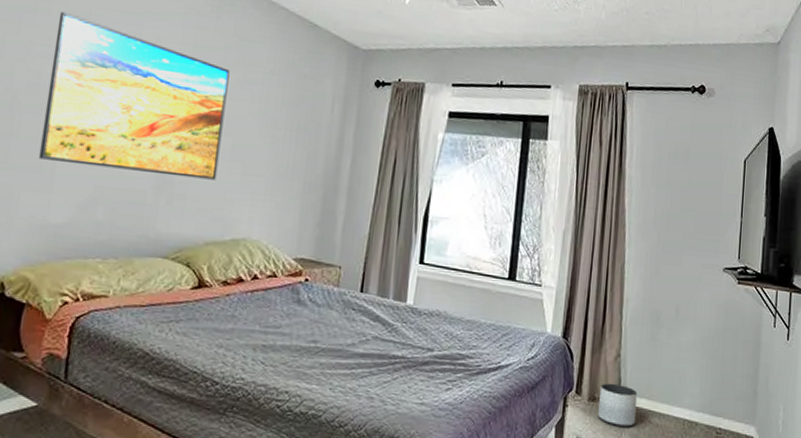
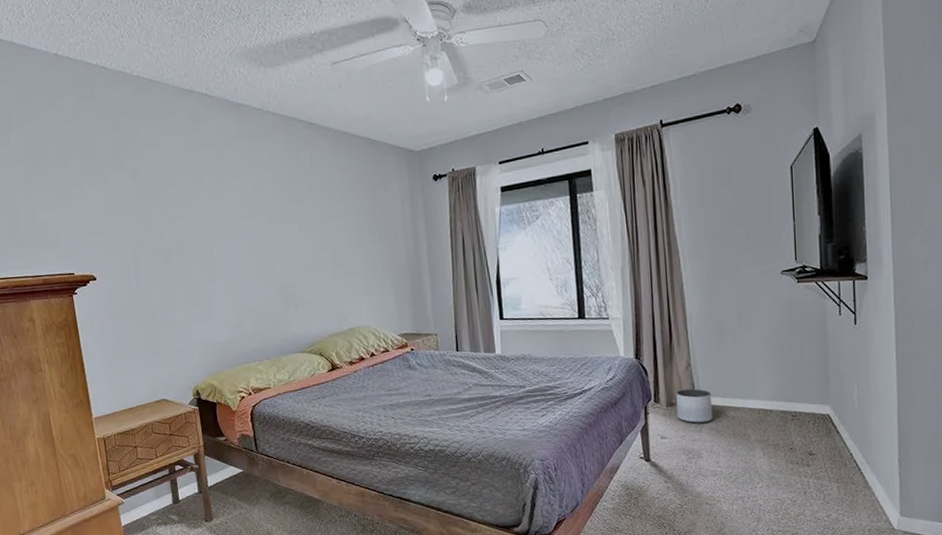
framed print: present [38,11,230,180] -> none [181,180,326,297]

